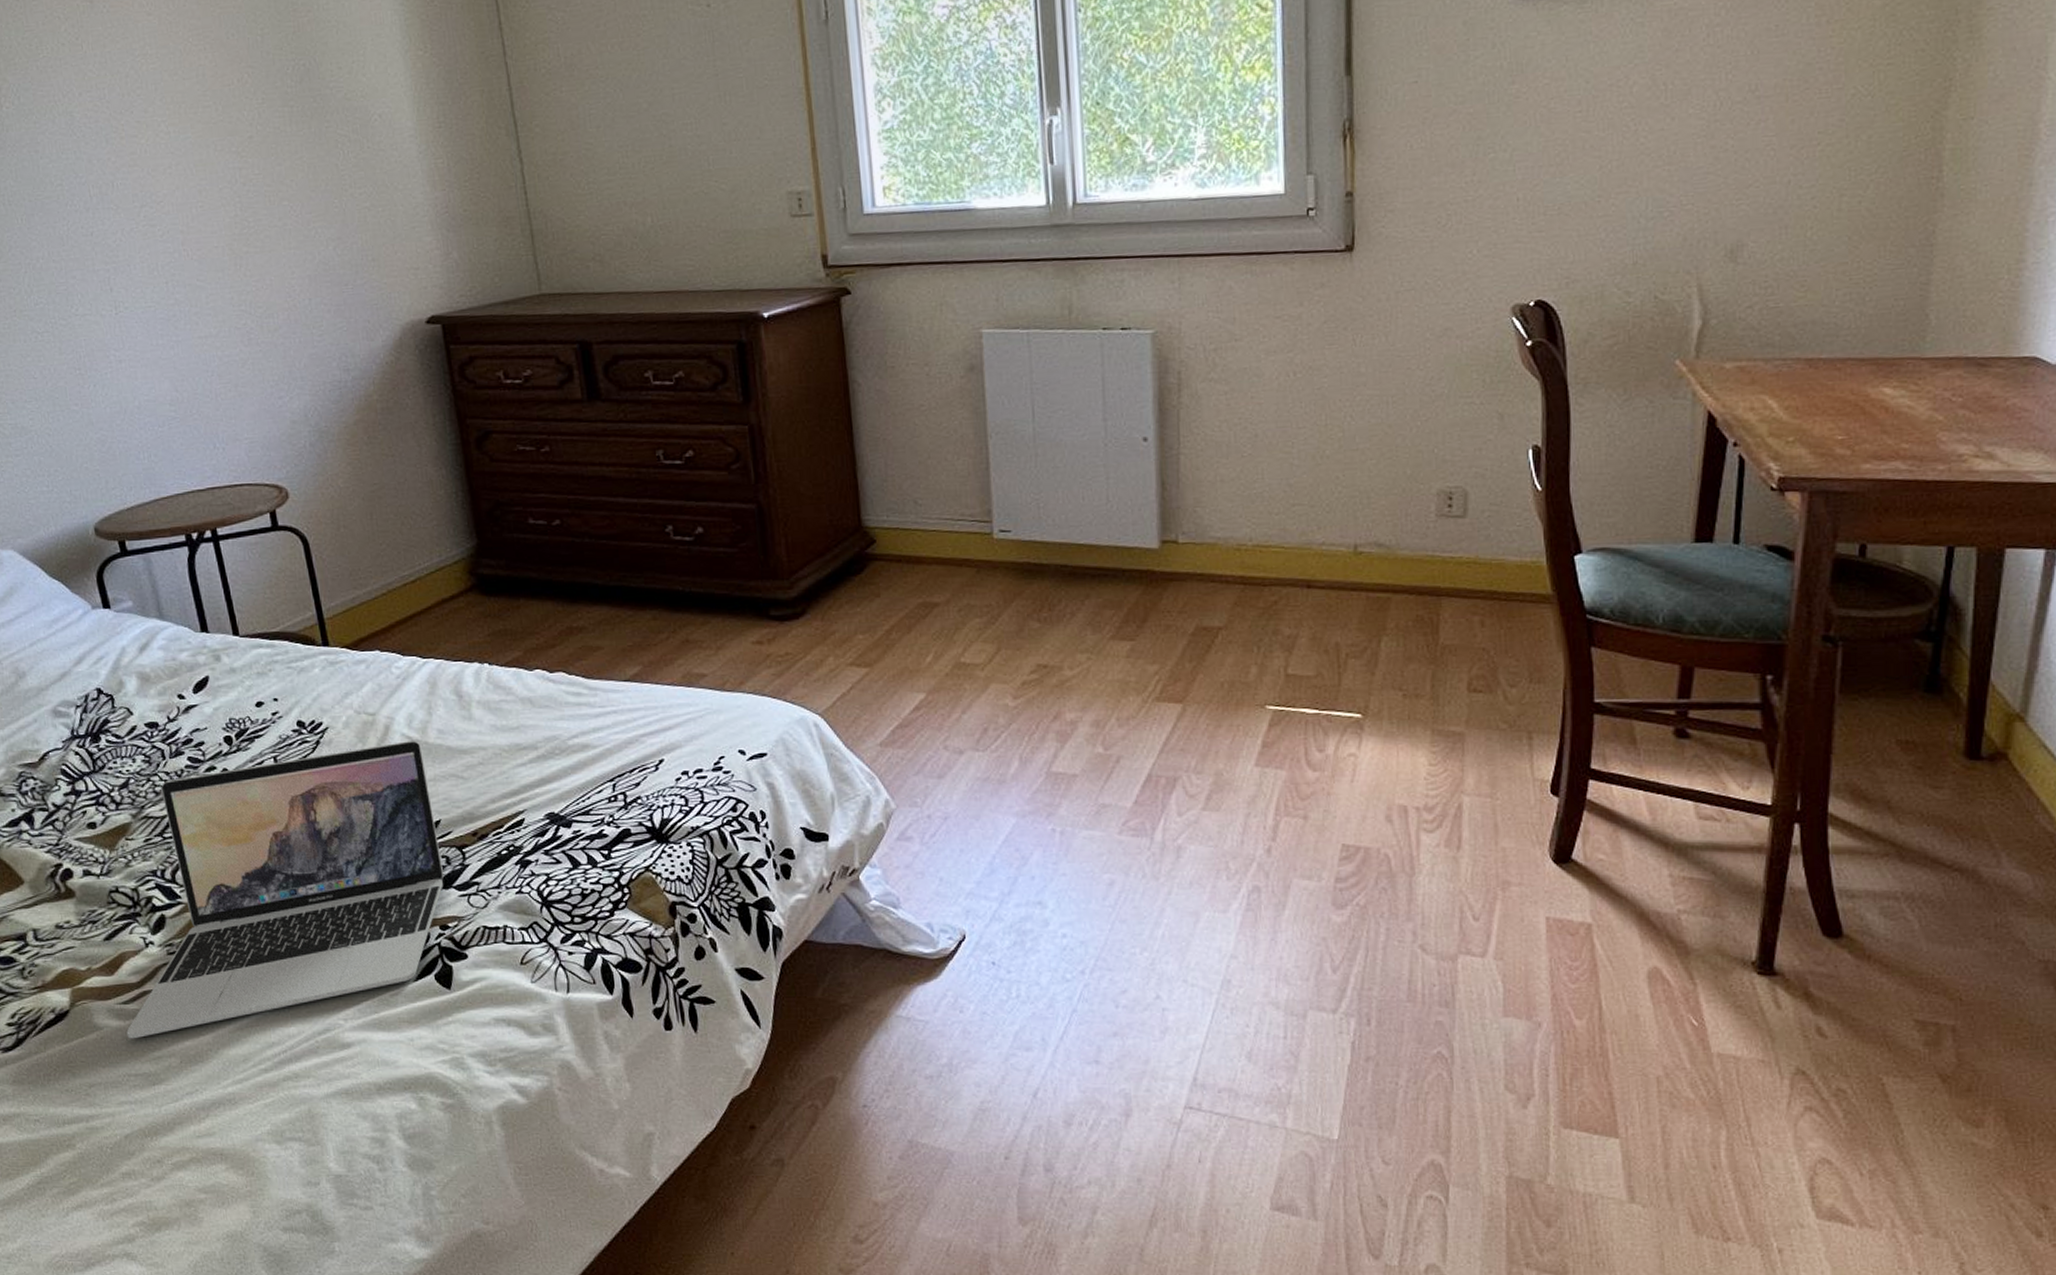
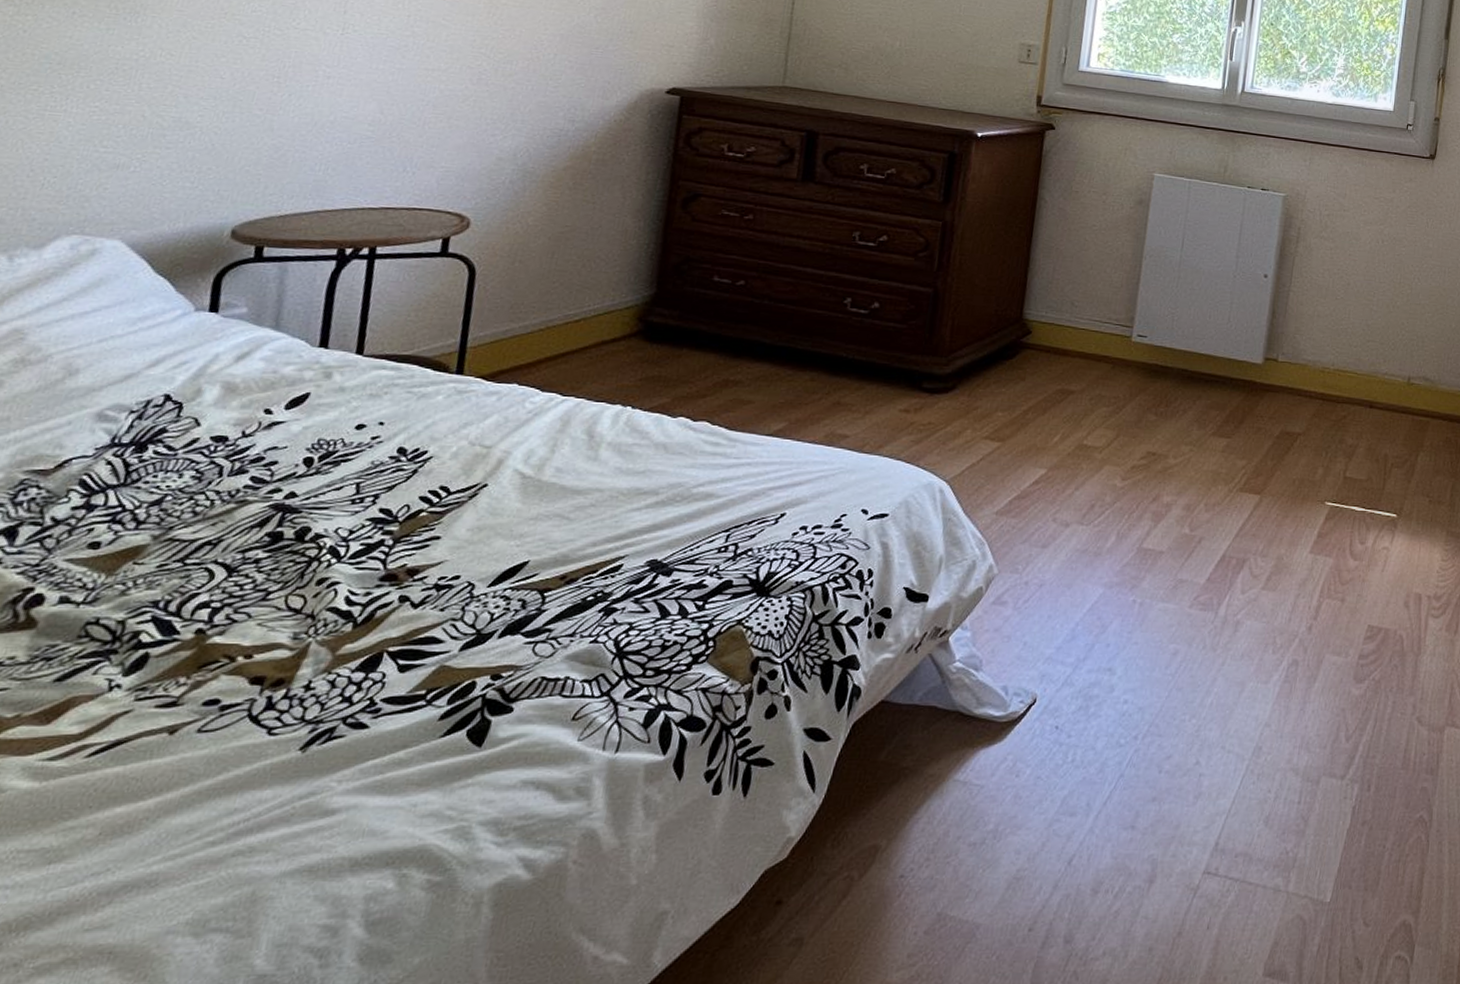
laptop: present [126,741,444,1039] -> none [36,477,533,805]

